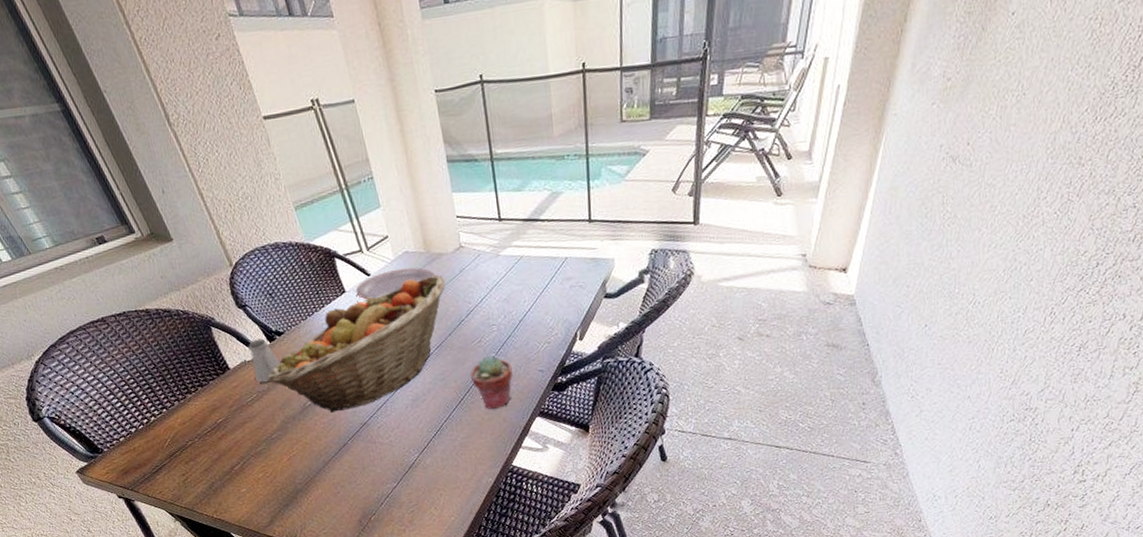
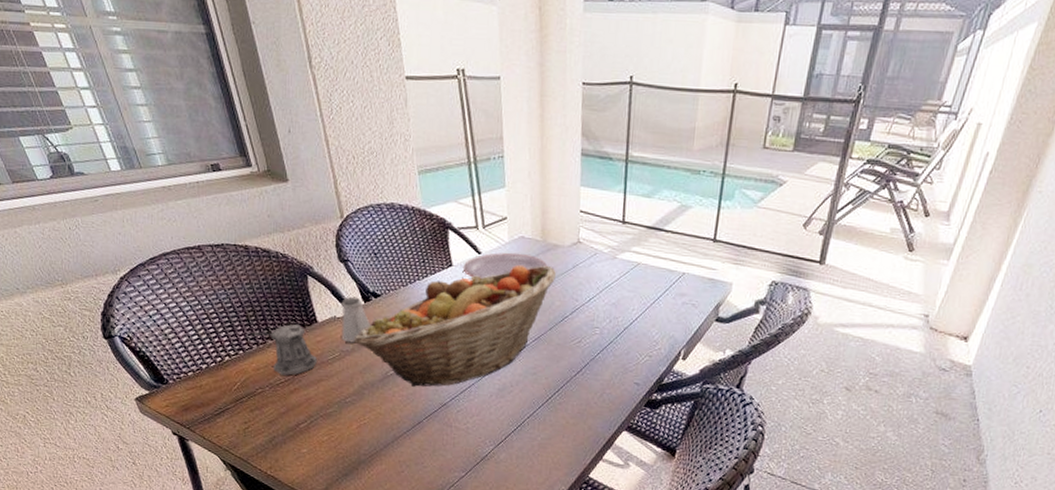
pepper shaker: none [169,375,238,425] -> present [251,324,318,376]
potted succulent: present [470,355,513,409] -> none [563,357,608,414]

